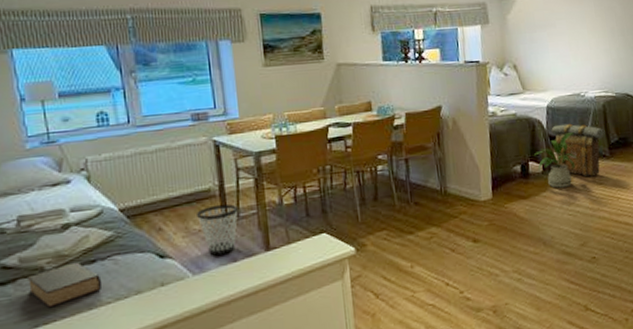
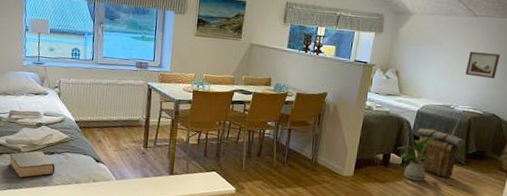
wastebasket: present [197,204,238,256] -> none [126,132,156,170]
wall art: none [586,26,620,56] -> present [465,52,501,78]

